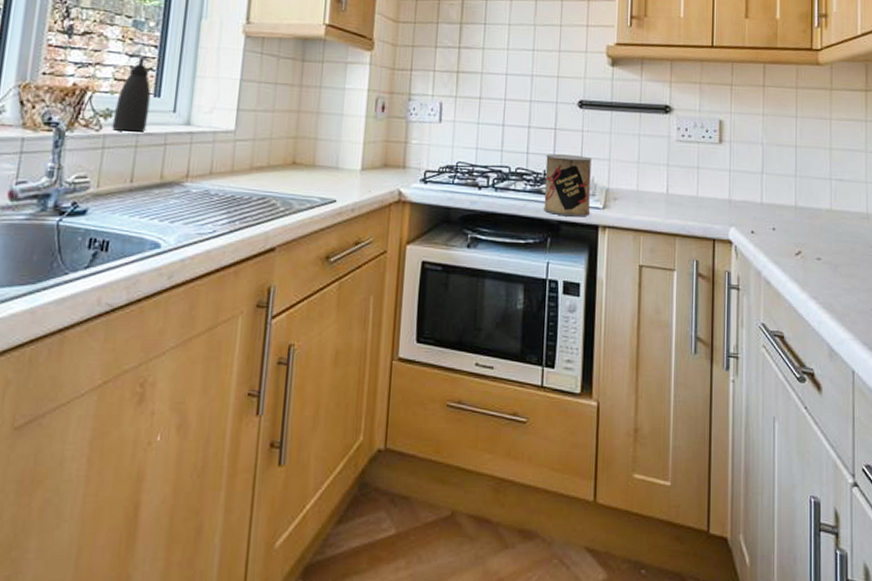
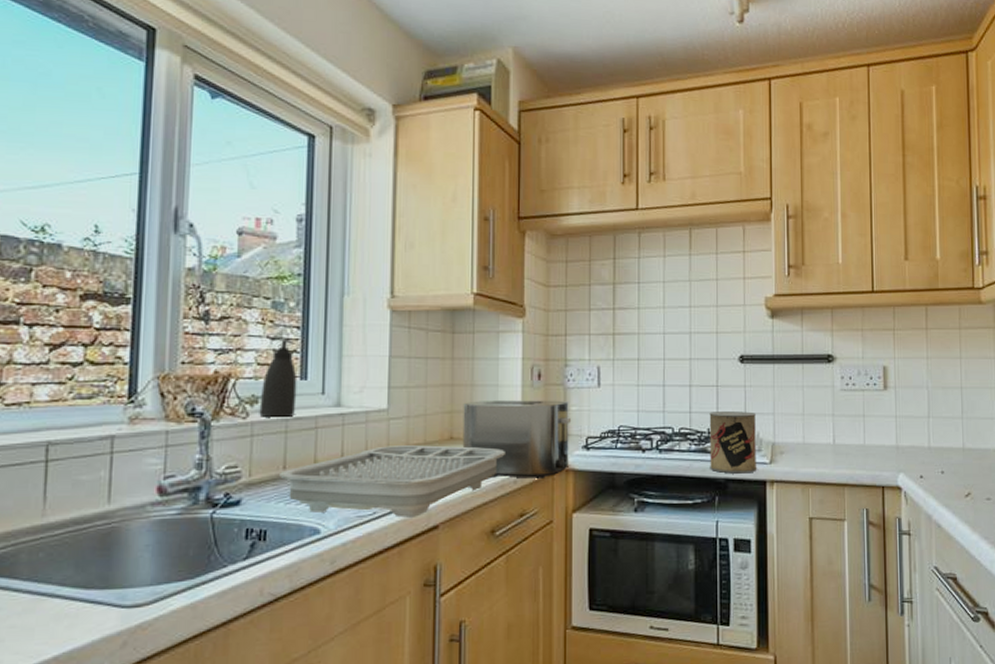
dish rack: none [126,166,345,238] -> present [280,445,505,518]
toaster: none [304,128,412,210] -> present [462,400,572,480]

